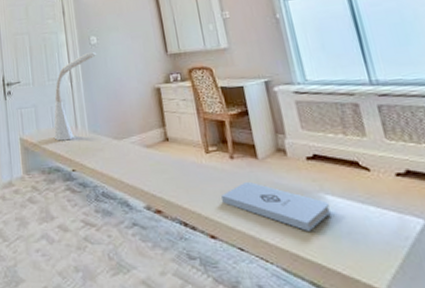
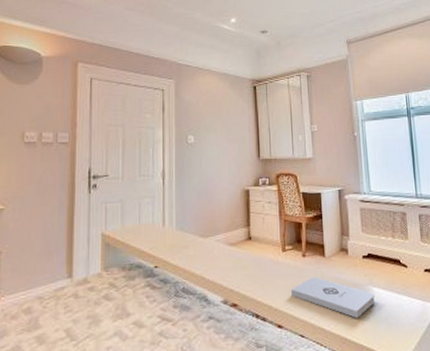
desk lamp: present [53,52,97,141] -> none [138,151,193,238]

